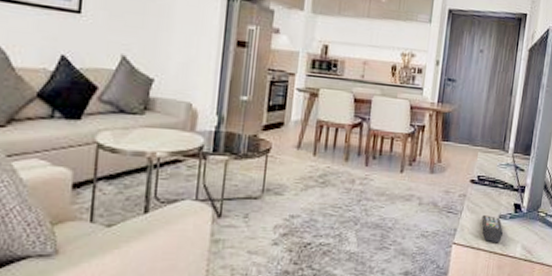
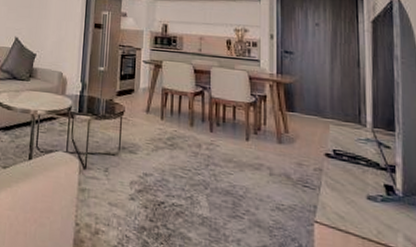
remote control: present [481,215,503,243] -> none [346,194,376,229]

